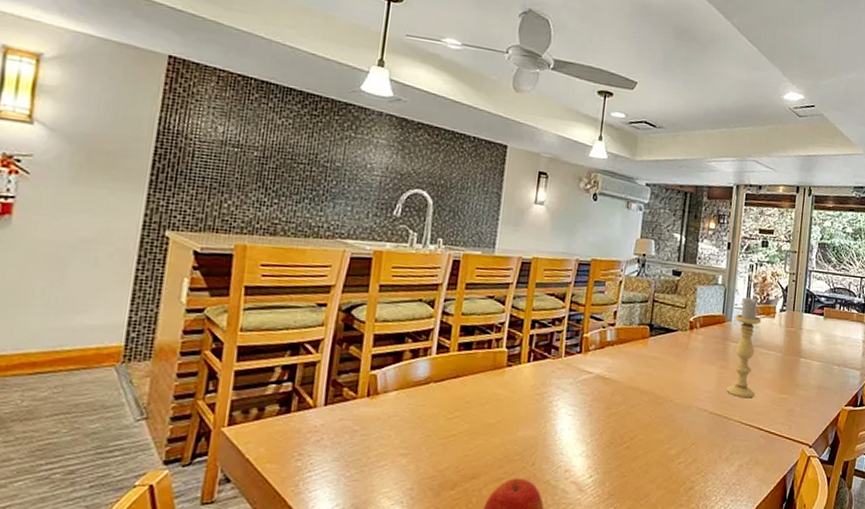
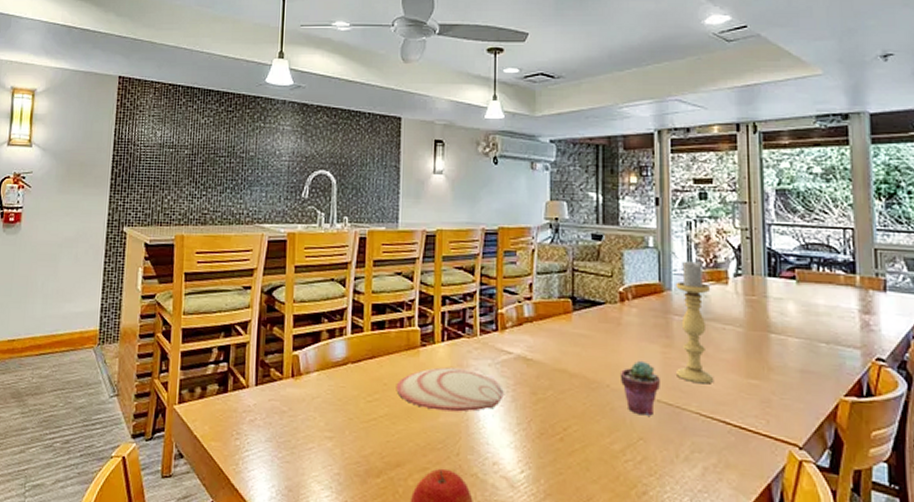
plate: none [478,386,581,427] -> present [396,367,504,412]
potted succulent: none [682,379,714,425] -> present [619,360,660,416]

